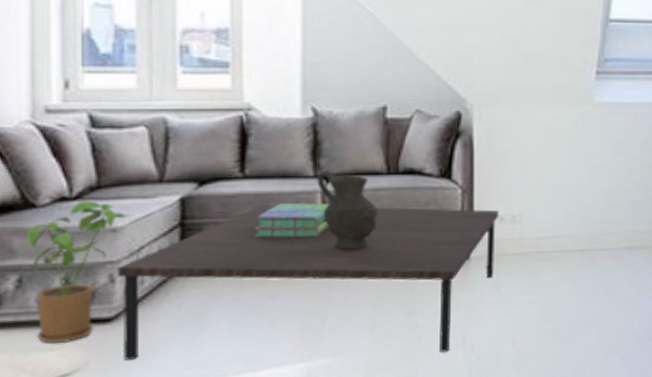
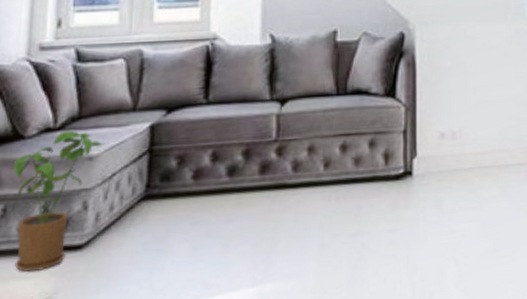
coffee table: present [117,204,500,360] -> none [89,126,441,288]
stack of books: present [255,202,329,238] -> none [215,125,283,161]
decorative vase: present [317,171,378,250] -> none [273,95,328,171]

